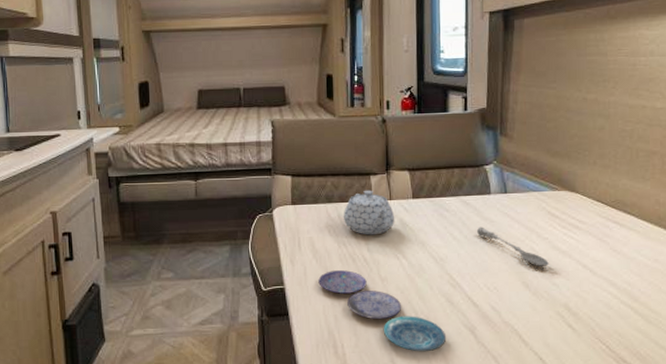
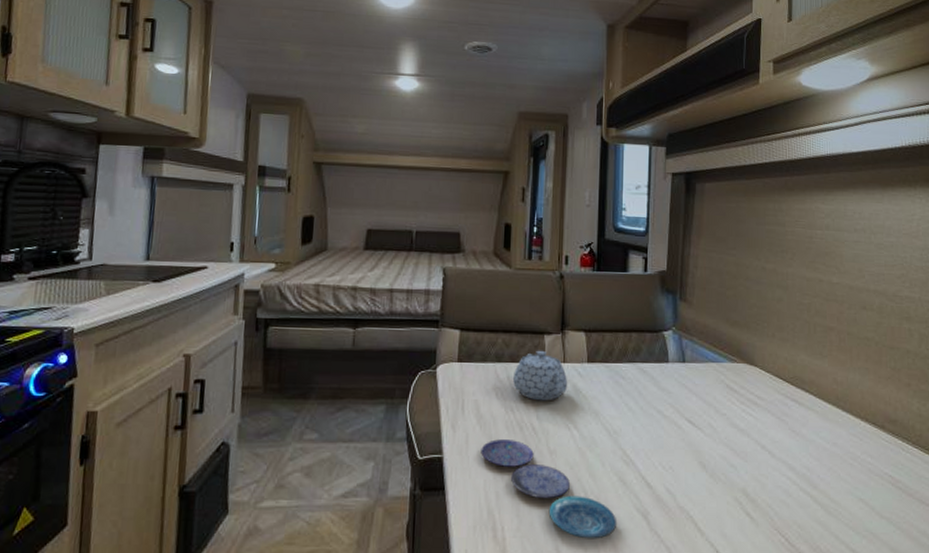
soupspoon: present [476,227,549,266] -> none [652,398,727,445]

